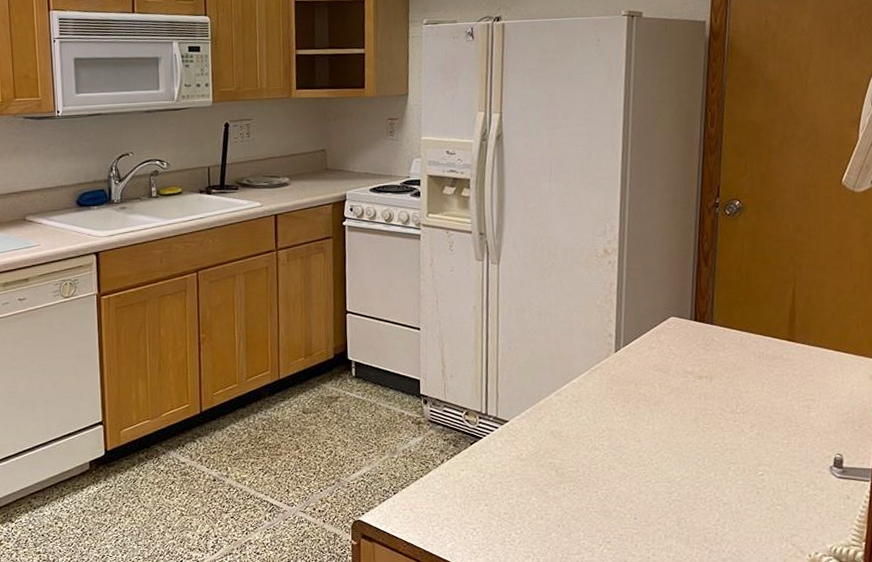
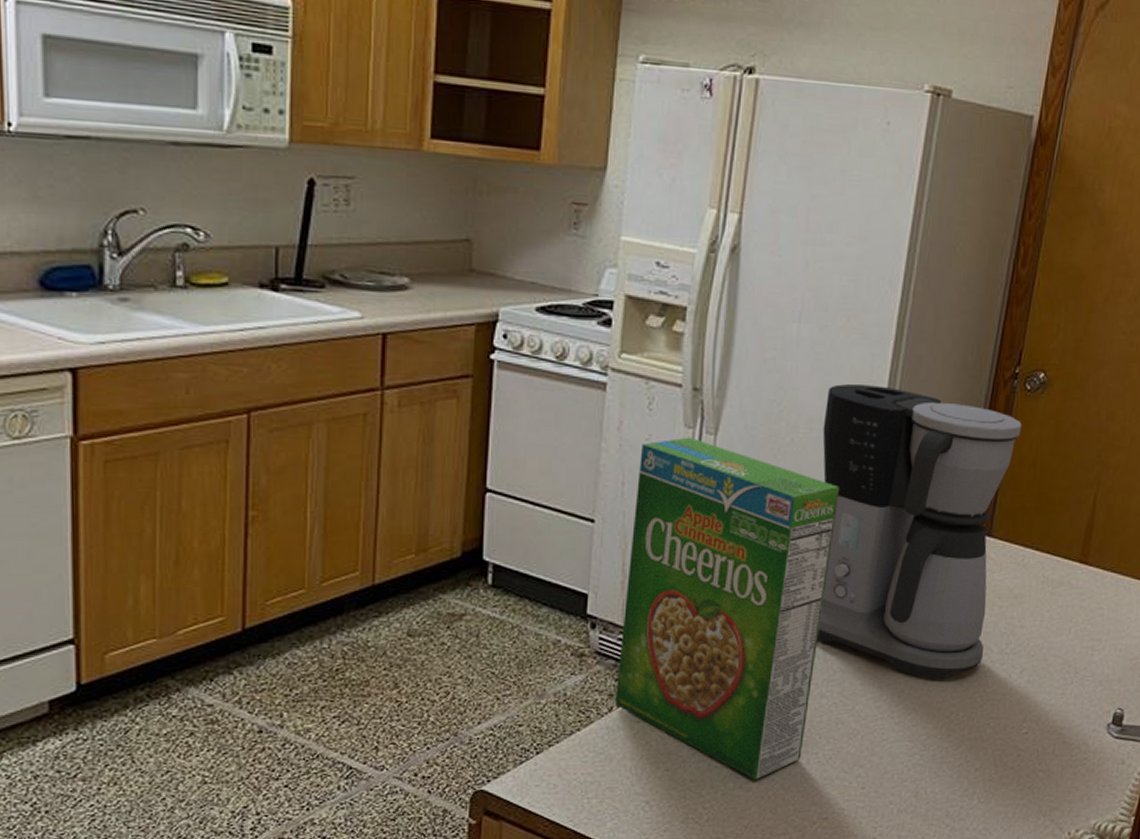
cereal box: none [444,267,593,513] -> present [614,437,840,781]
coffee maker: none [574,220,727,435] -> present [816,383,1022,680]

